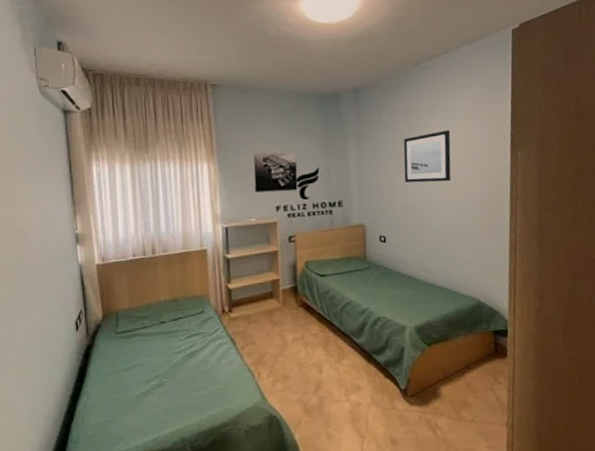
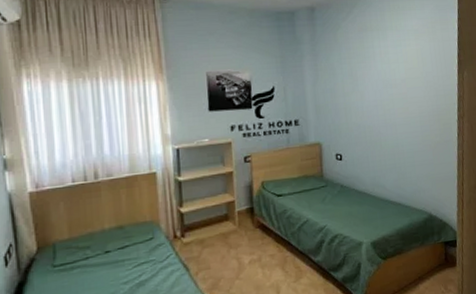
wall art: present [403,130,451,183] -> none [358,50,404,102]

